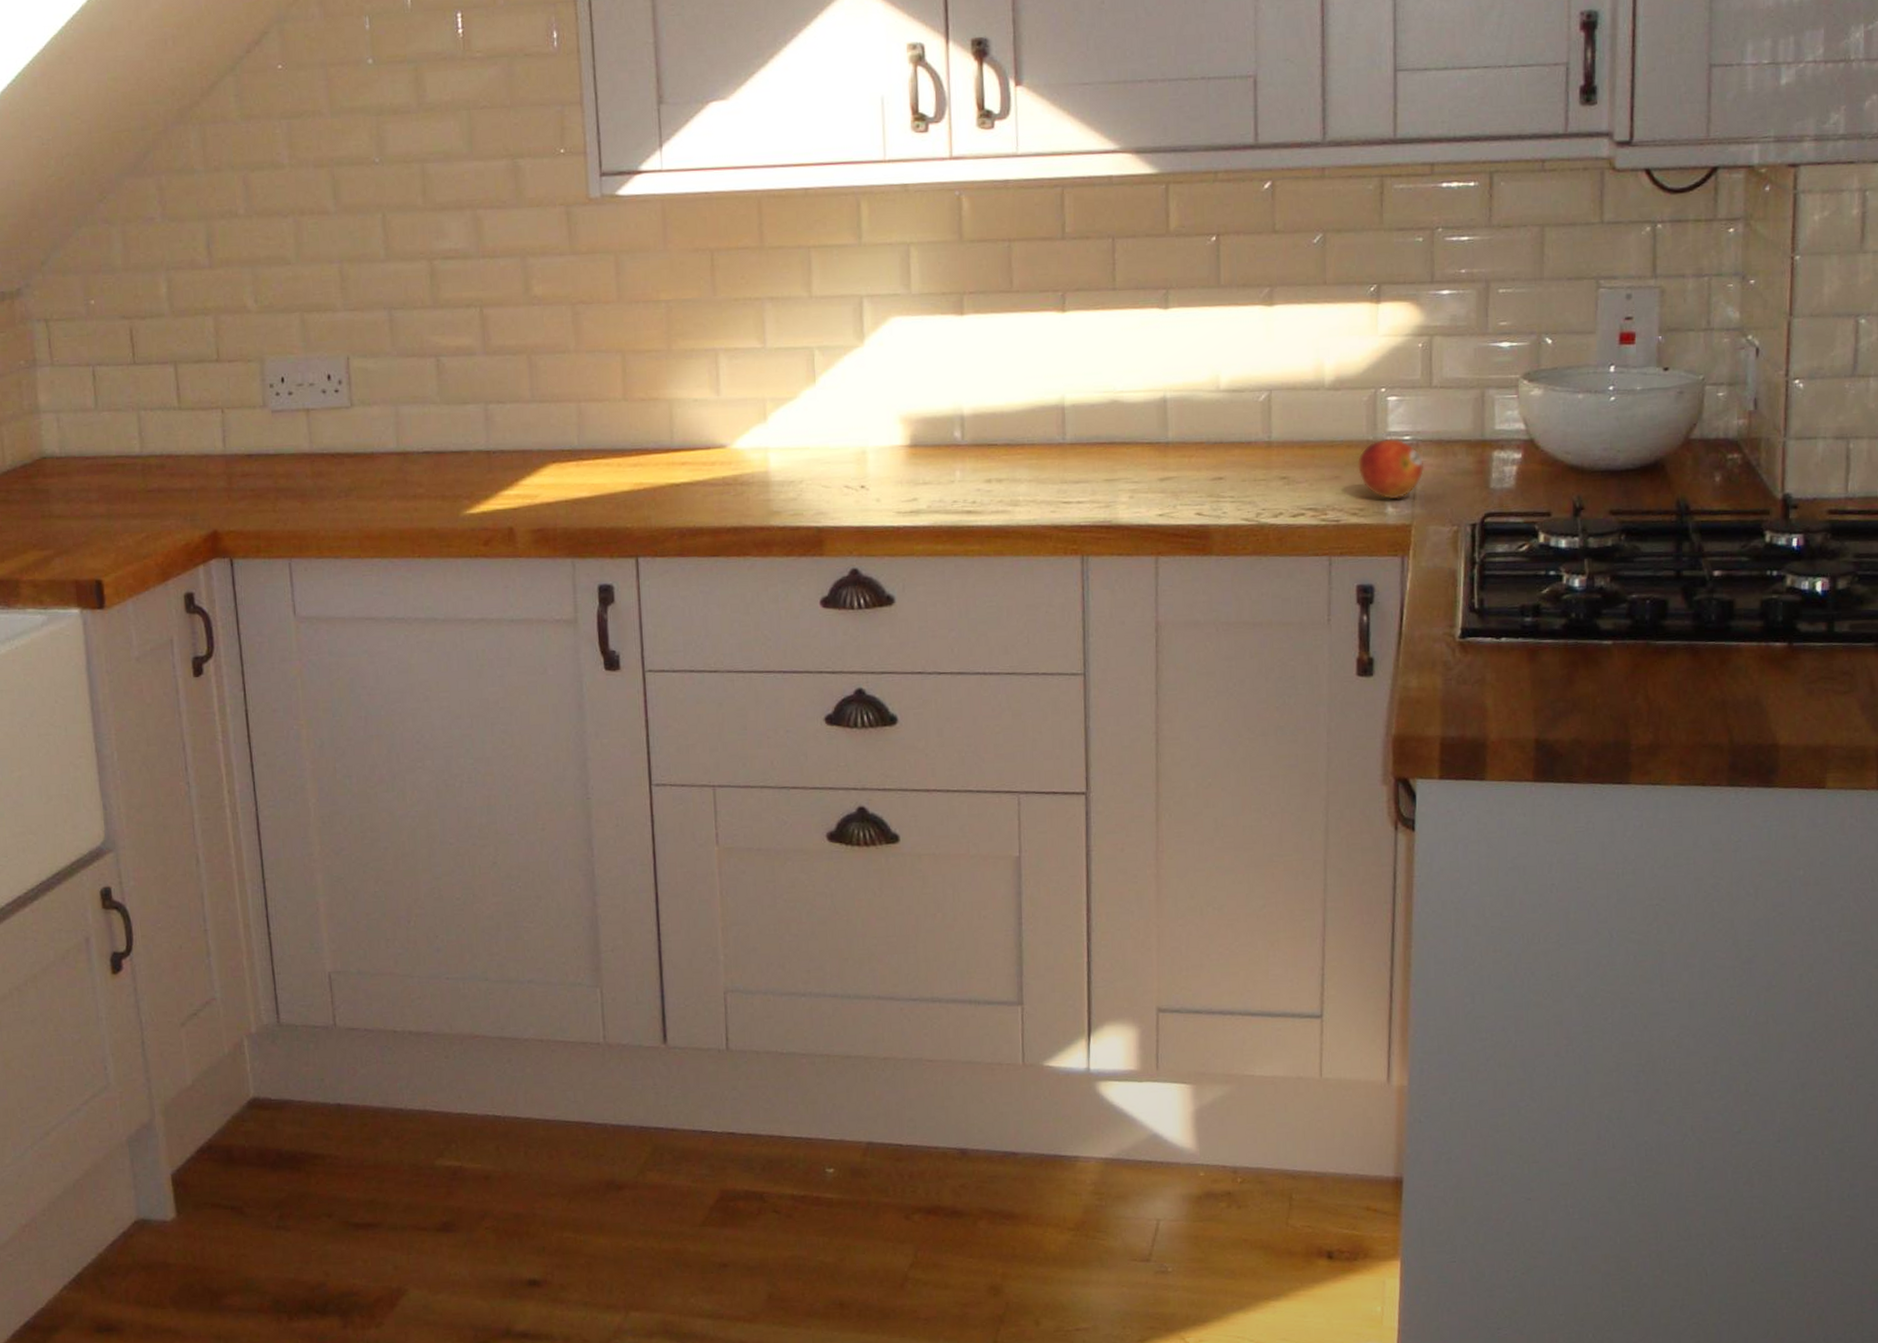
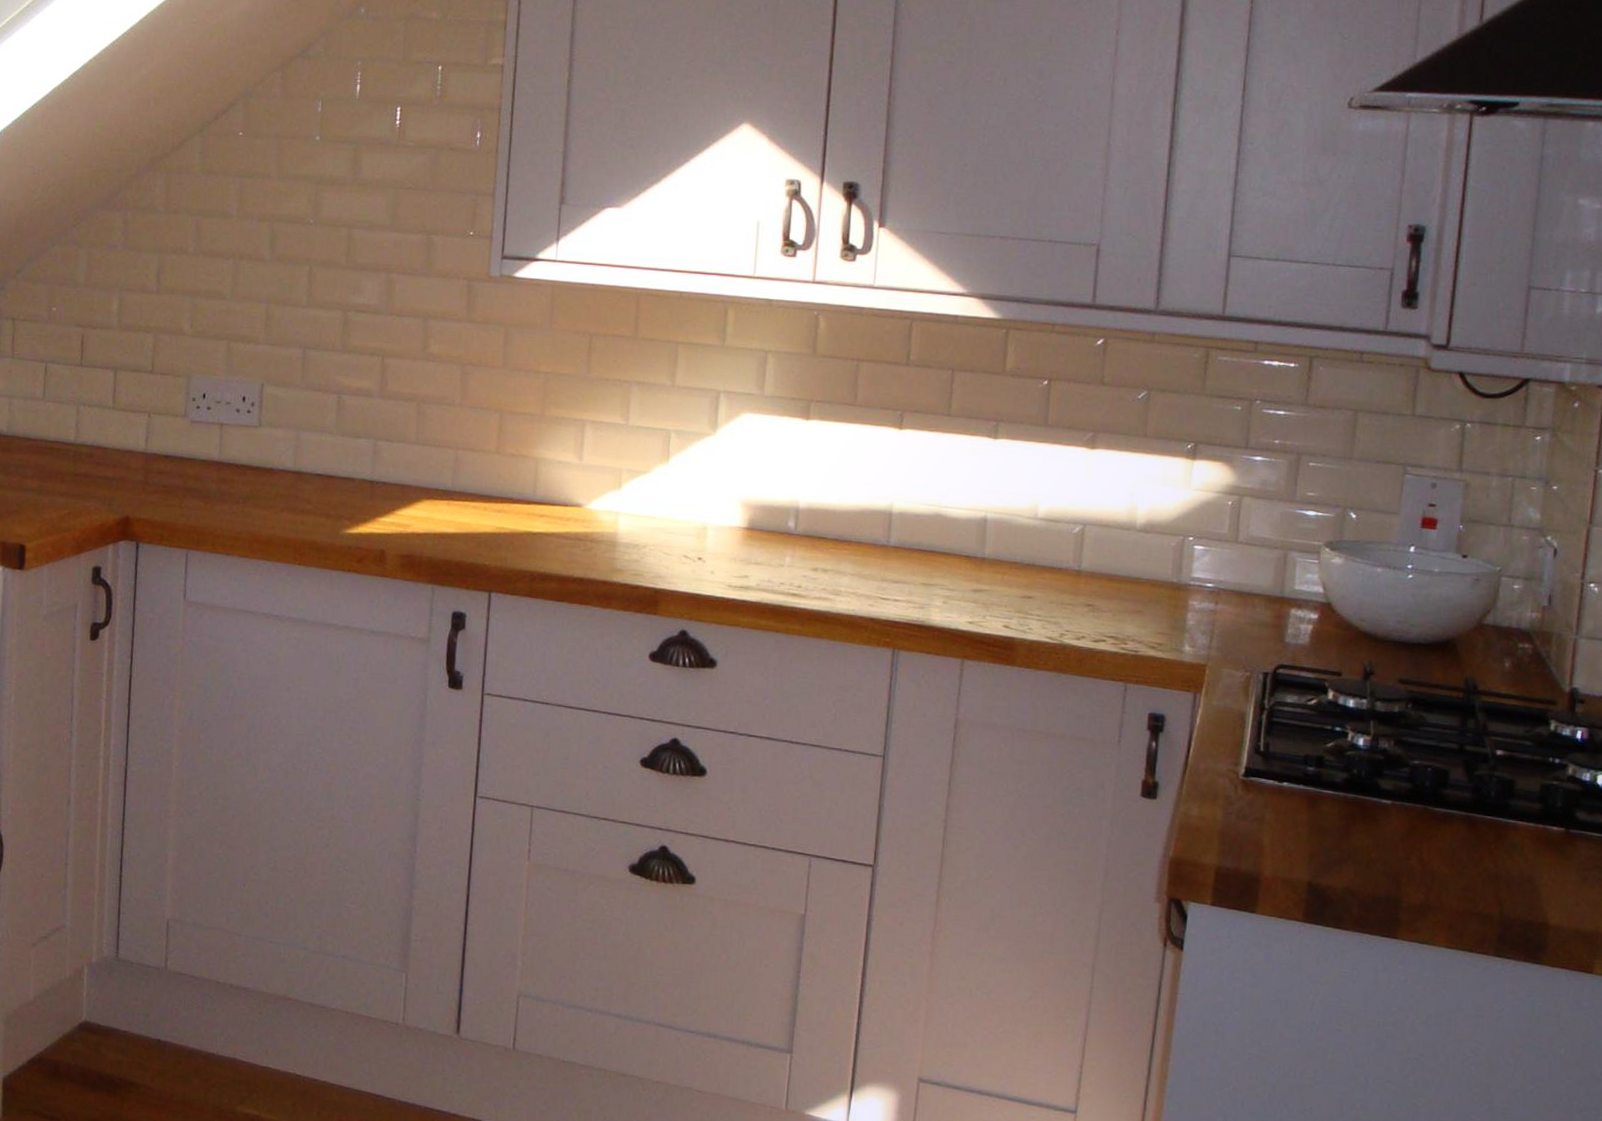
fruit: present [1357,438,1425,500] -> none [1160,583,1224,640]

